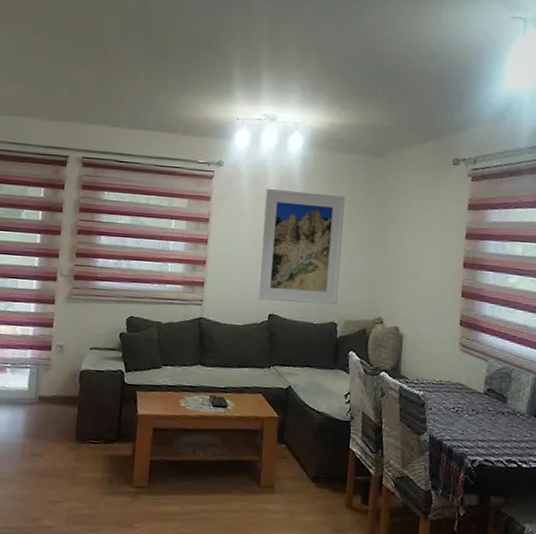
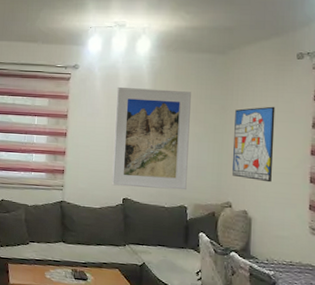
wall art: none [385,215,430,297] -> present [232,106,276,183]

